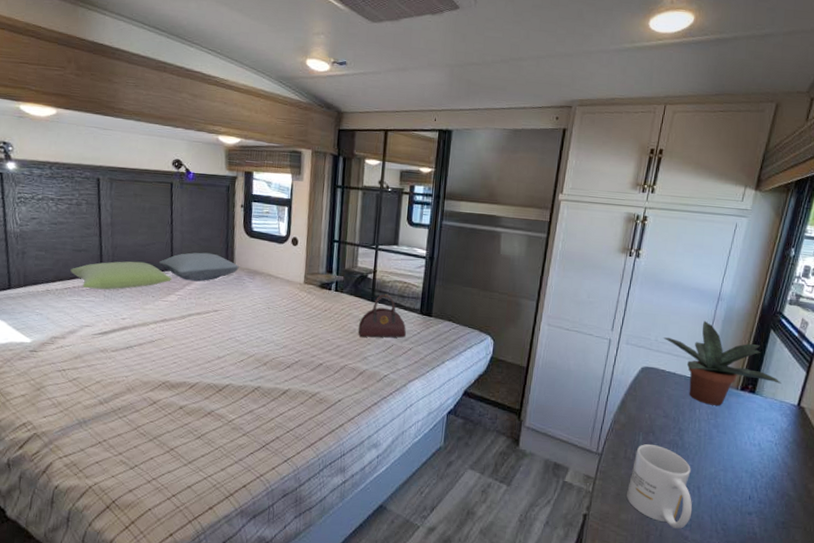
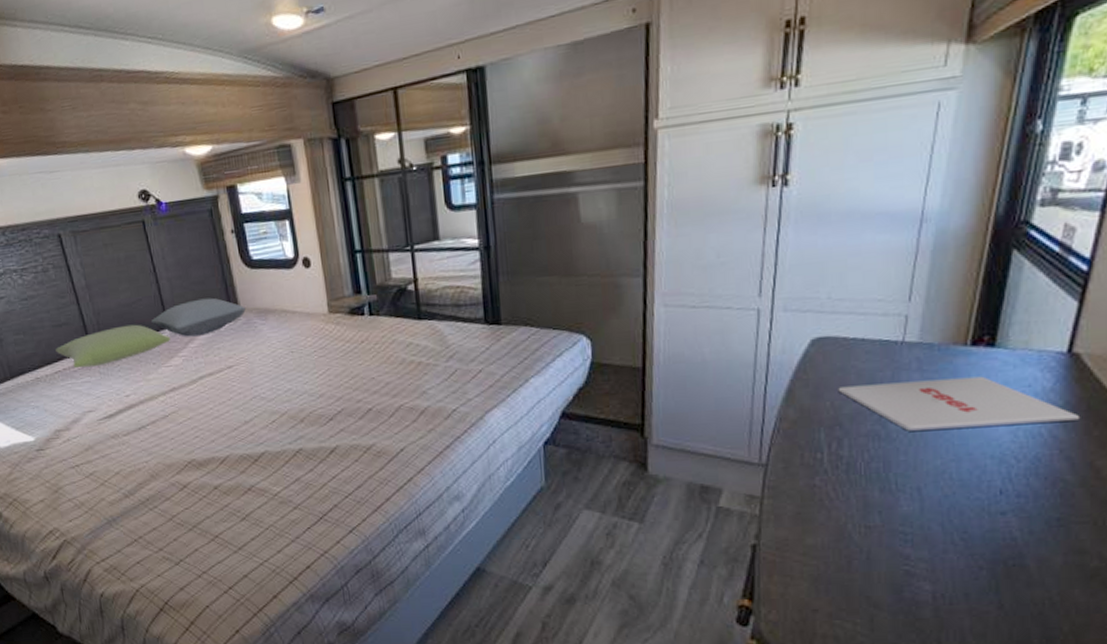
handbag: present [358,294,406,338] -> none [407,306,471,367]
mug: present [627,444,693,530] -> none [811,441,913,548]
magazine: none [654,405,802,454] -> present [838,376,1081,431]
potted plant: present [663,320,781,406] -> none [840,256,1038,374]

